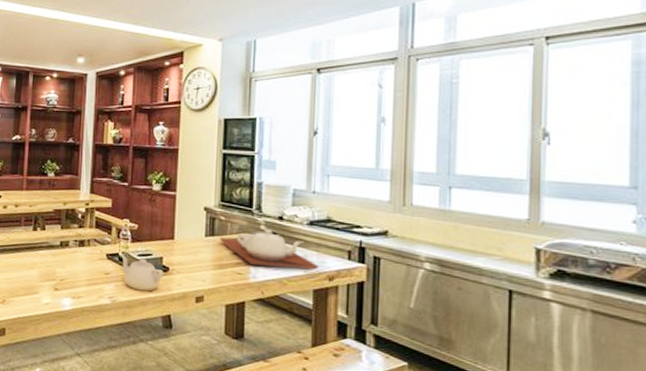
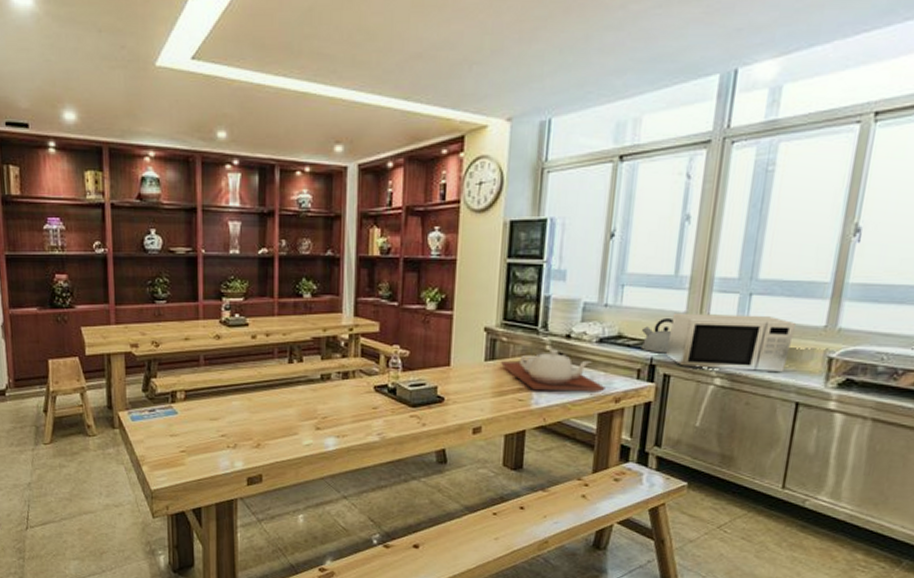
teapot: present [120,254,164,292] -> none [389,385,439,425]
kettle: none [349,206,379,238] -> present [640,319,674,354]
microwave: none [374,201,498,260] -> present [666,312,796,371]

